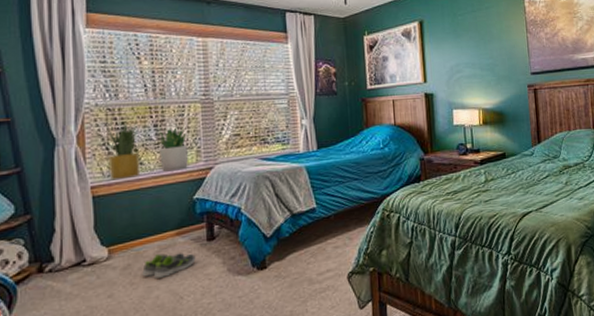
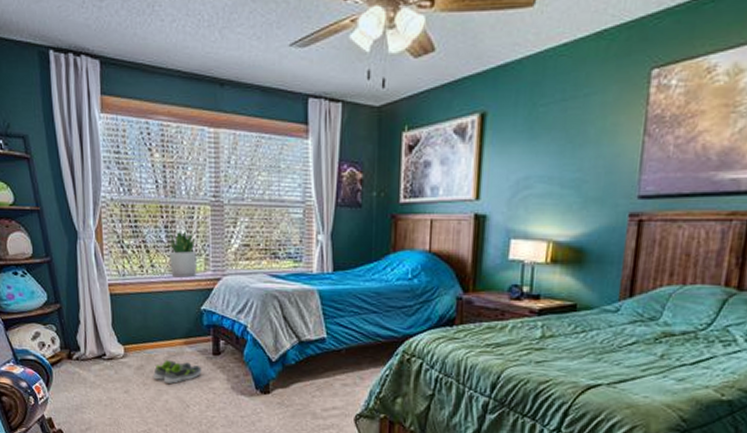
planter: present [103,121,141,181] -> none [118,219,152,281]

